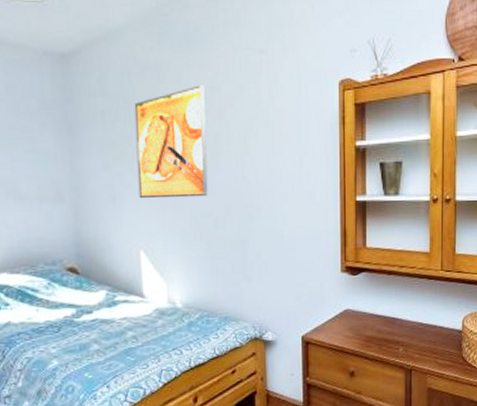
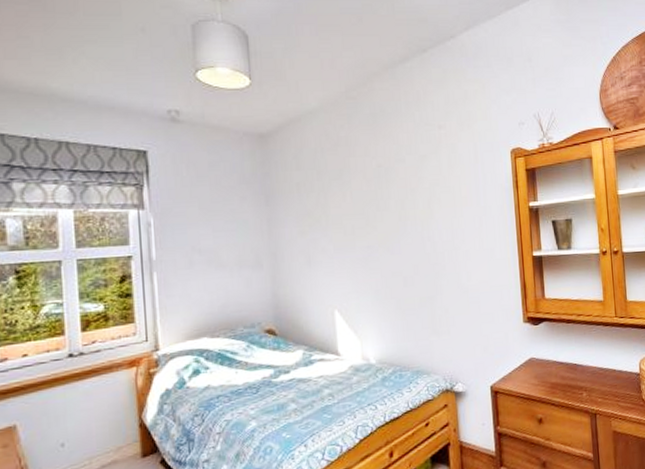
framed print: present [134,85,208,199] -> none [327,157,397,262]

